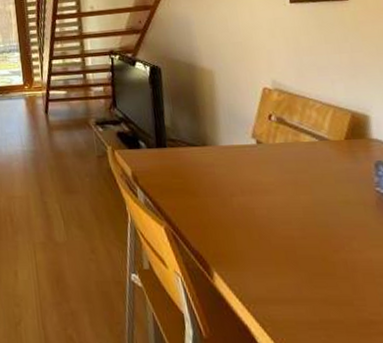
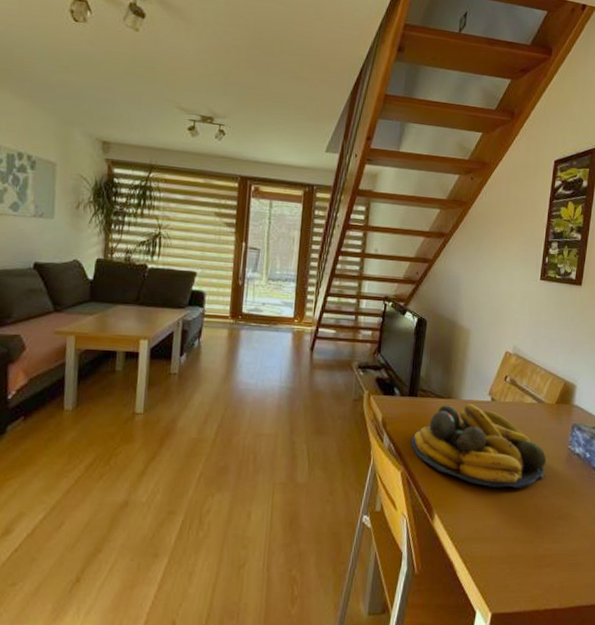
fruit bowl: none [168,149,352,242] -> present [410,403,547,489]

